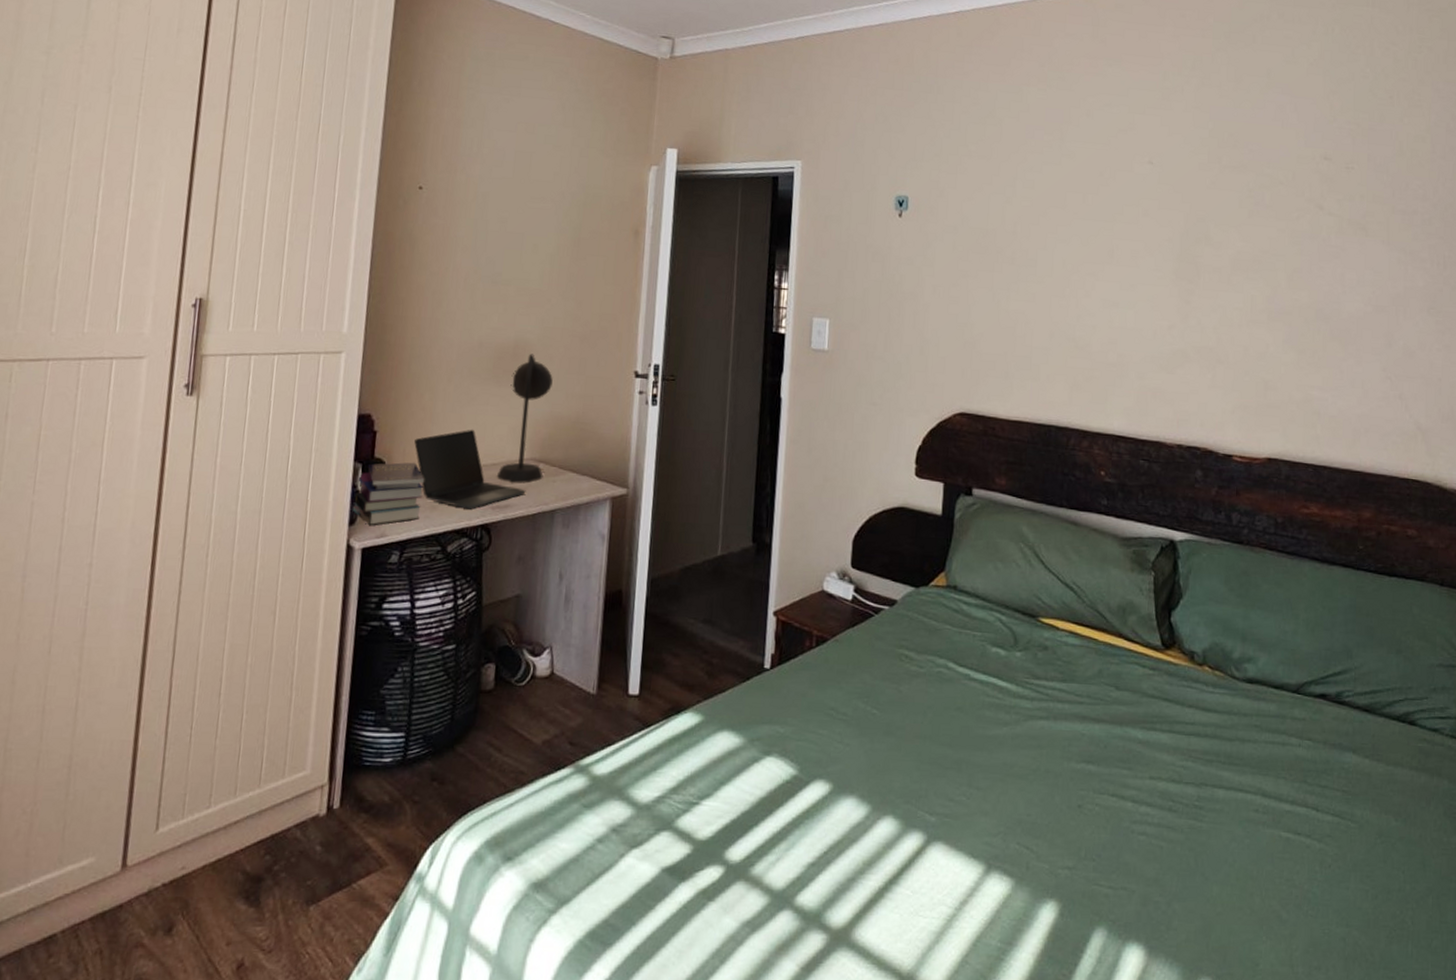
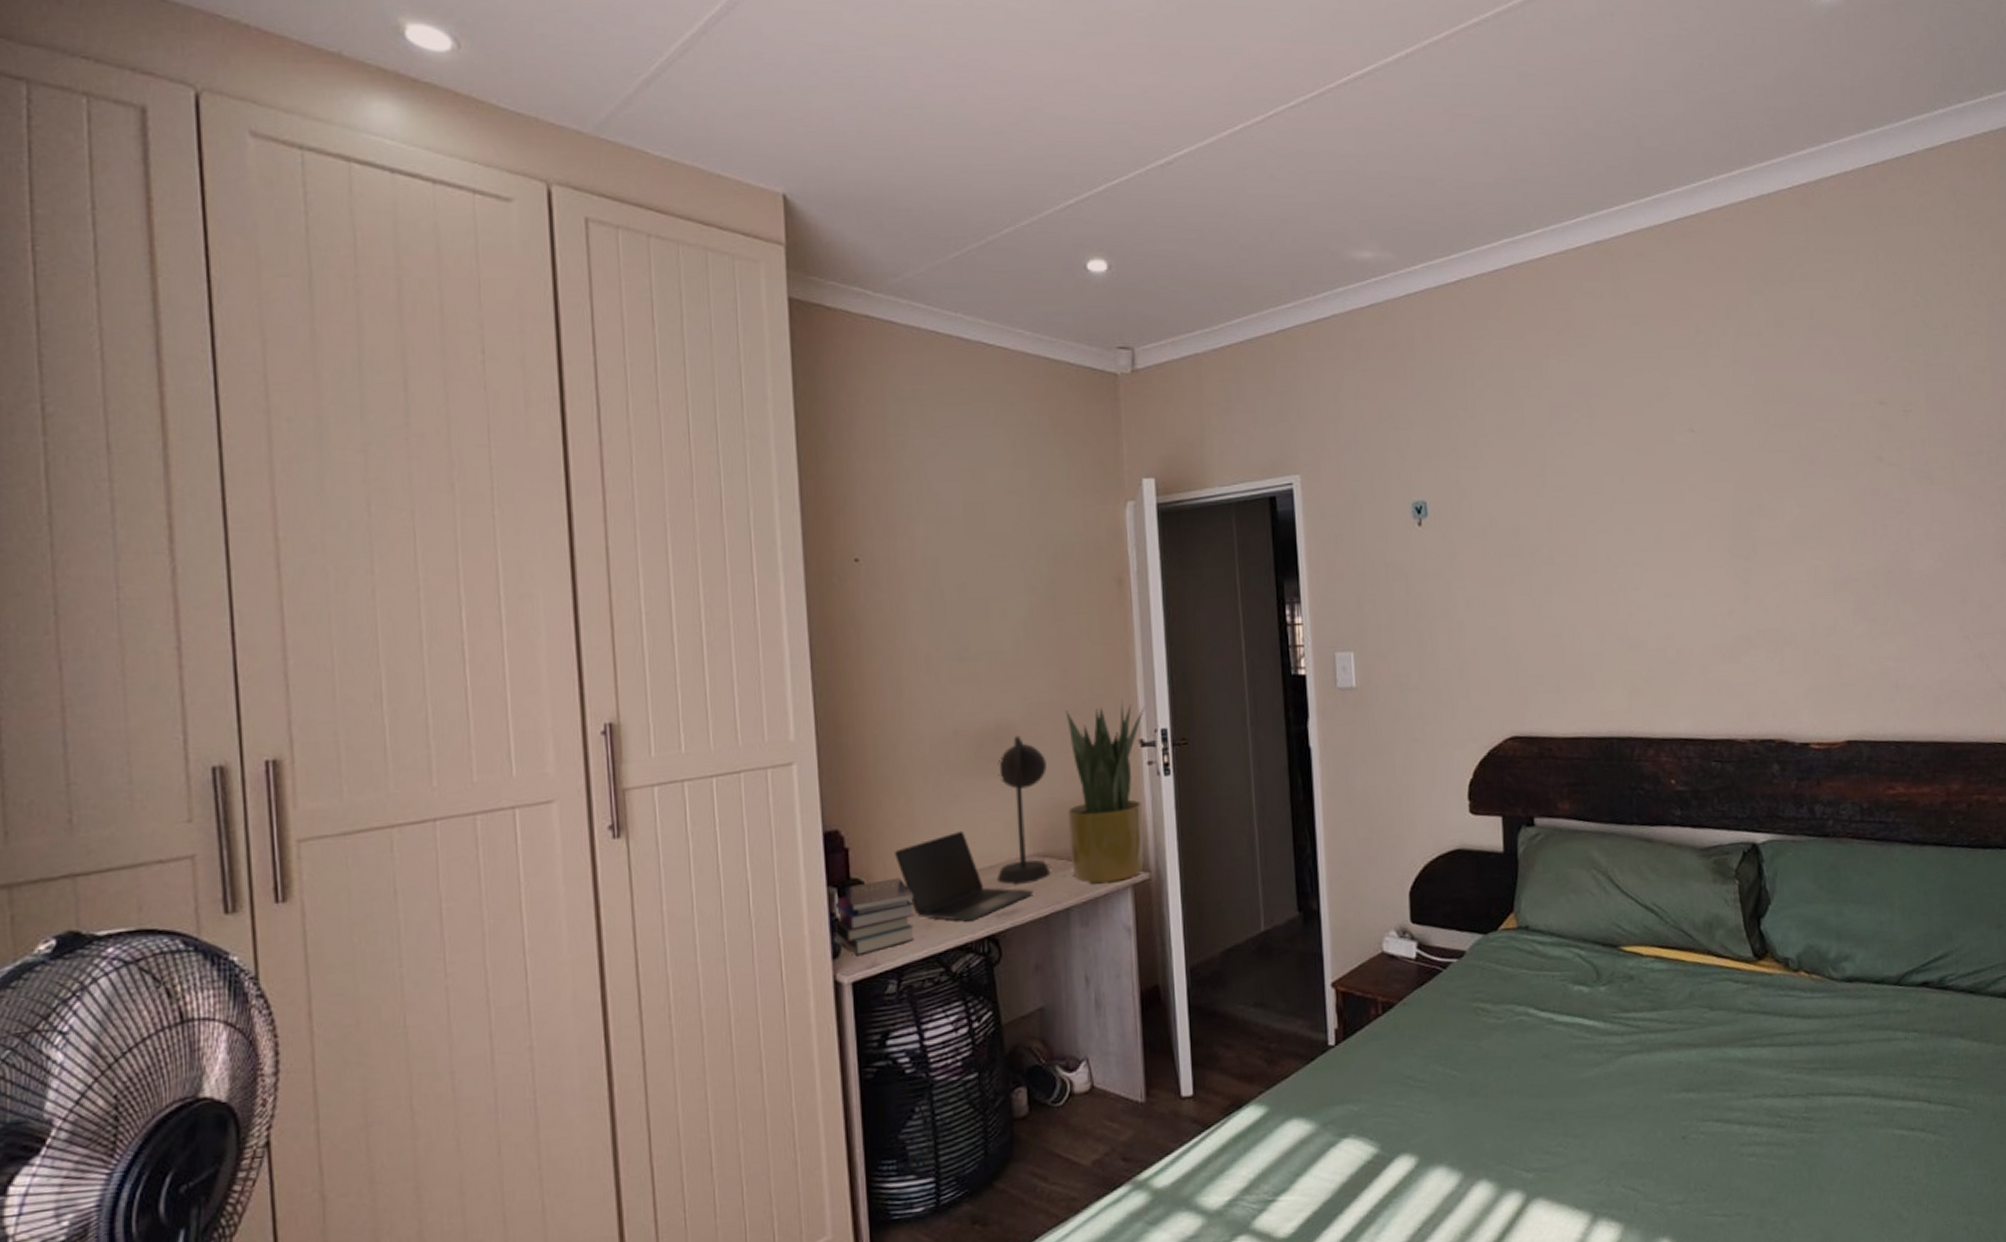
planter: none [562,335,644,493] -> present [1065,700,1146,884]

